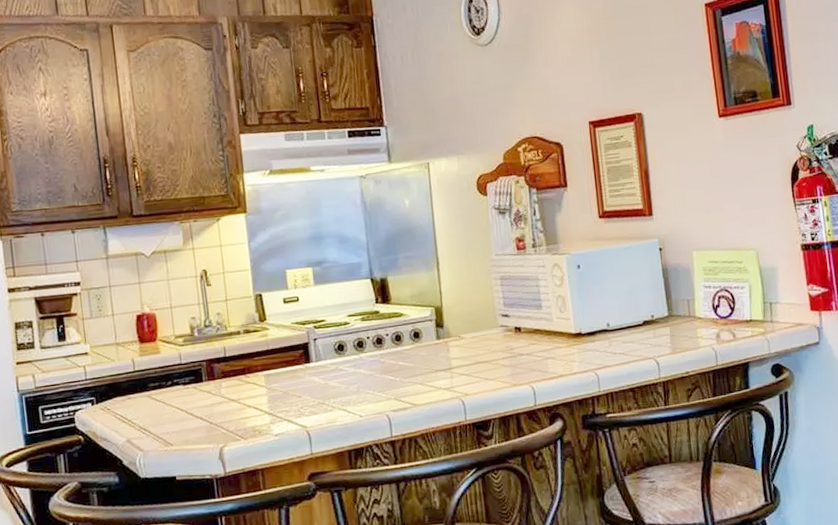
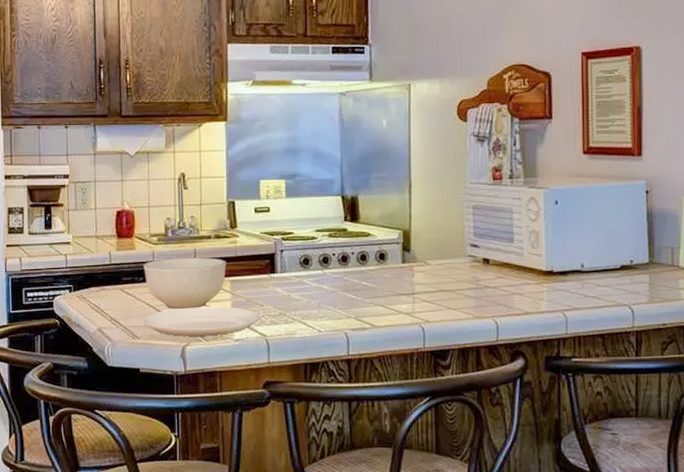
bowl: none [171,353,259,411] -> present [144,257,227,309]
plate: none [175,401,299,438] -> present [143,307,261,336]

